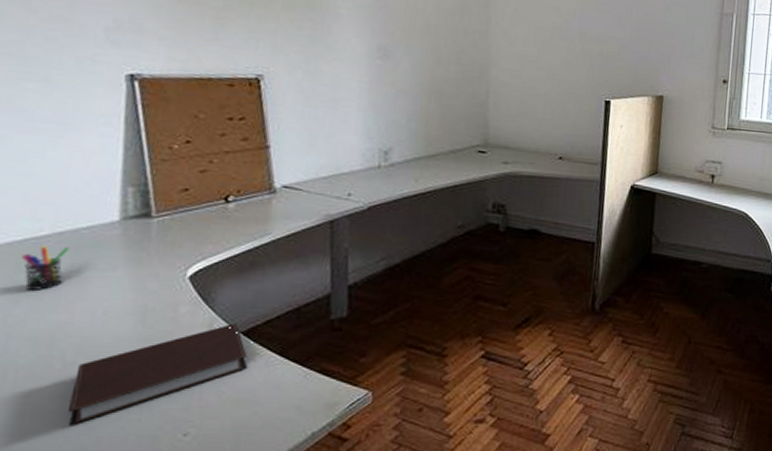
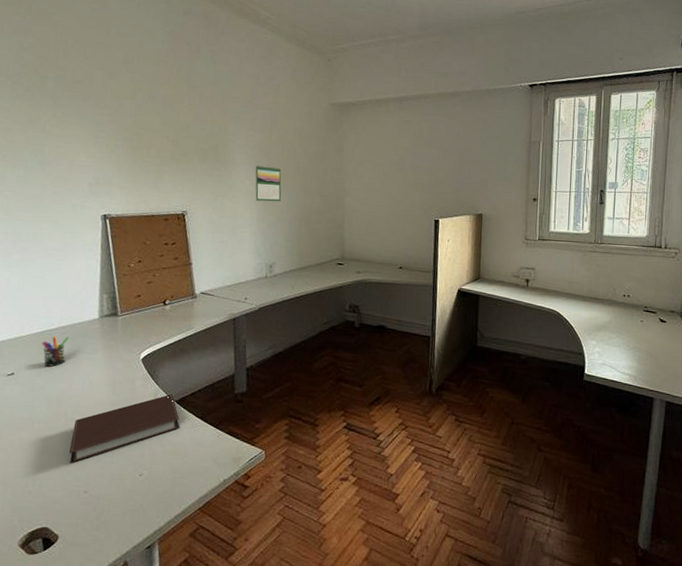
calendar: none [365,18,404,69] -> present [255,164,282,202]

